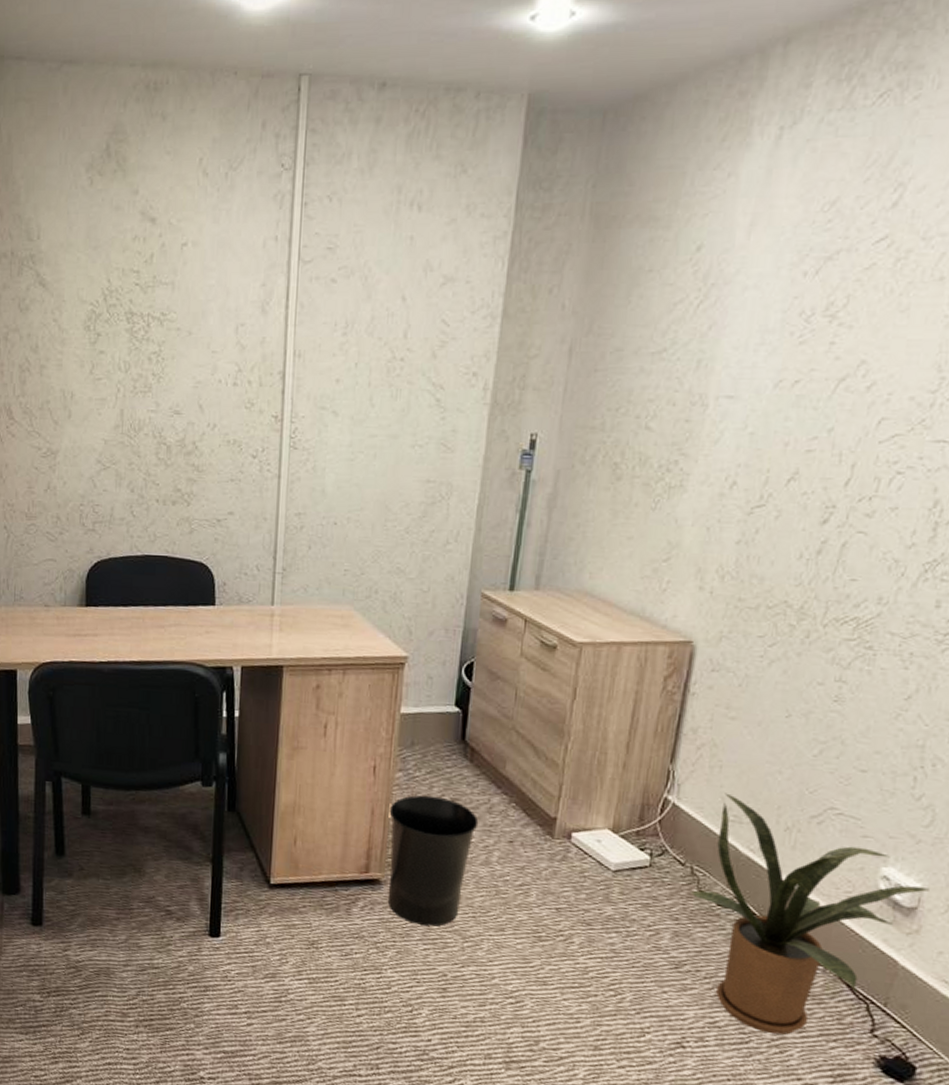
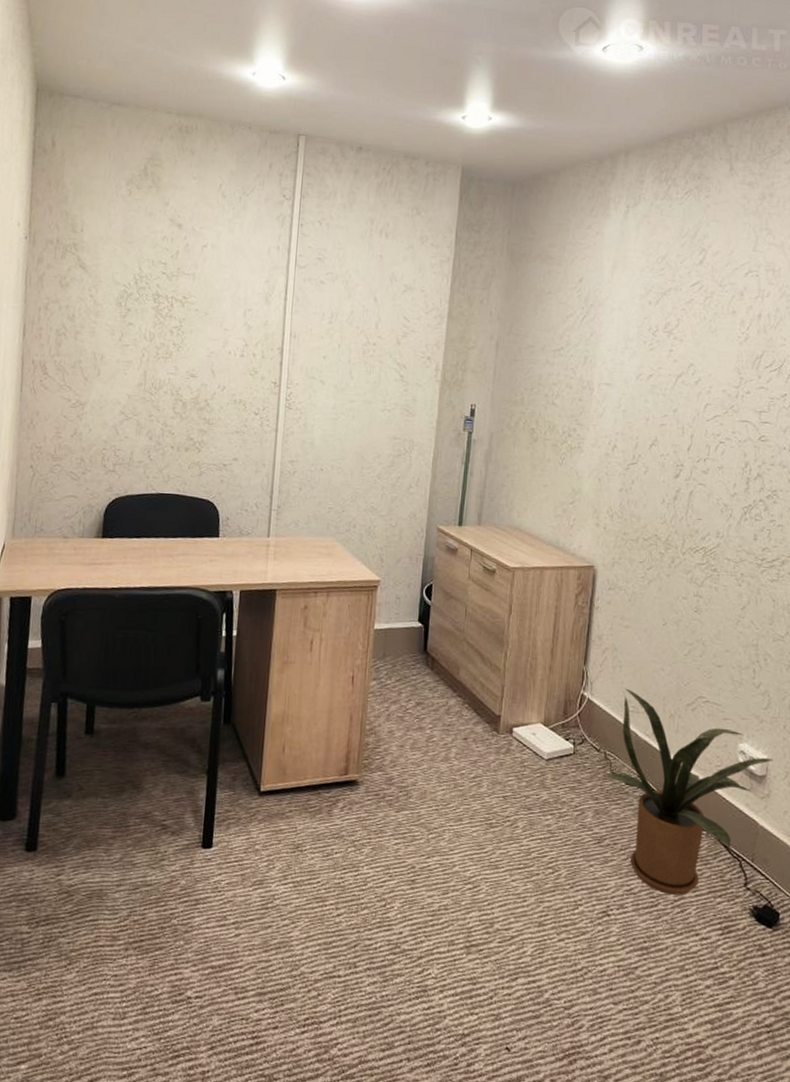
waste bin: present [387,795,479,926] -> none [364,700,439,821]

